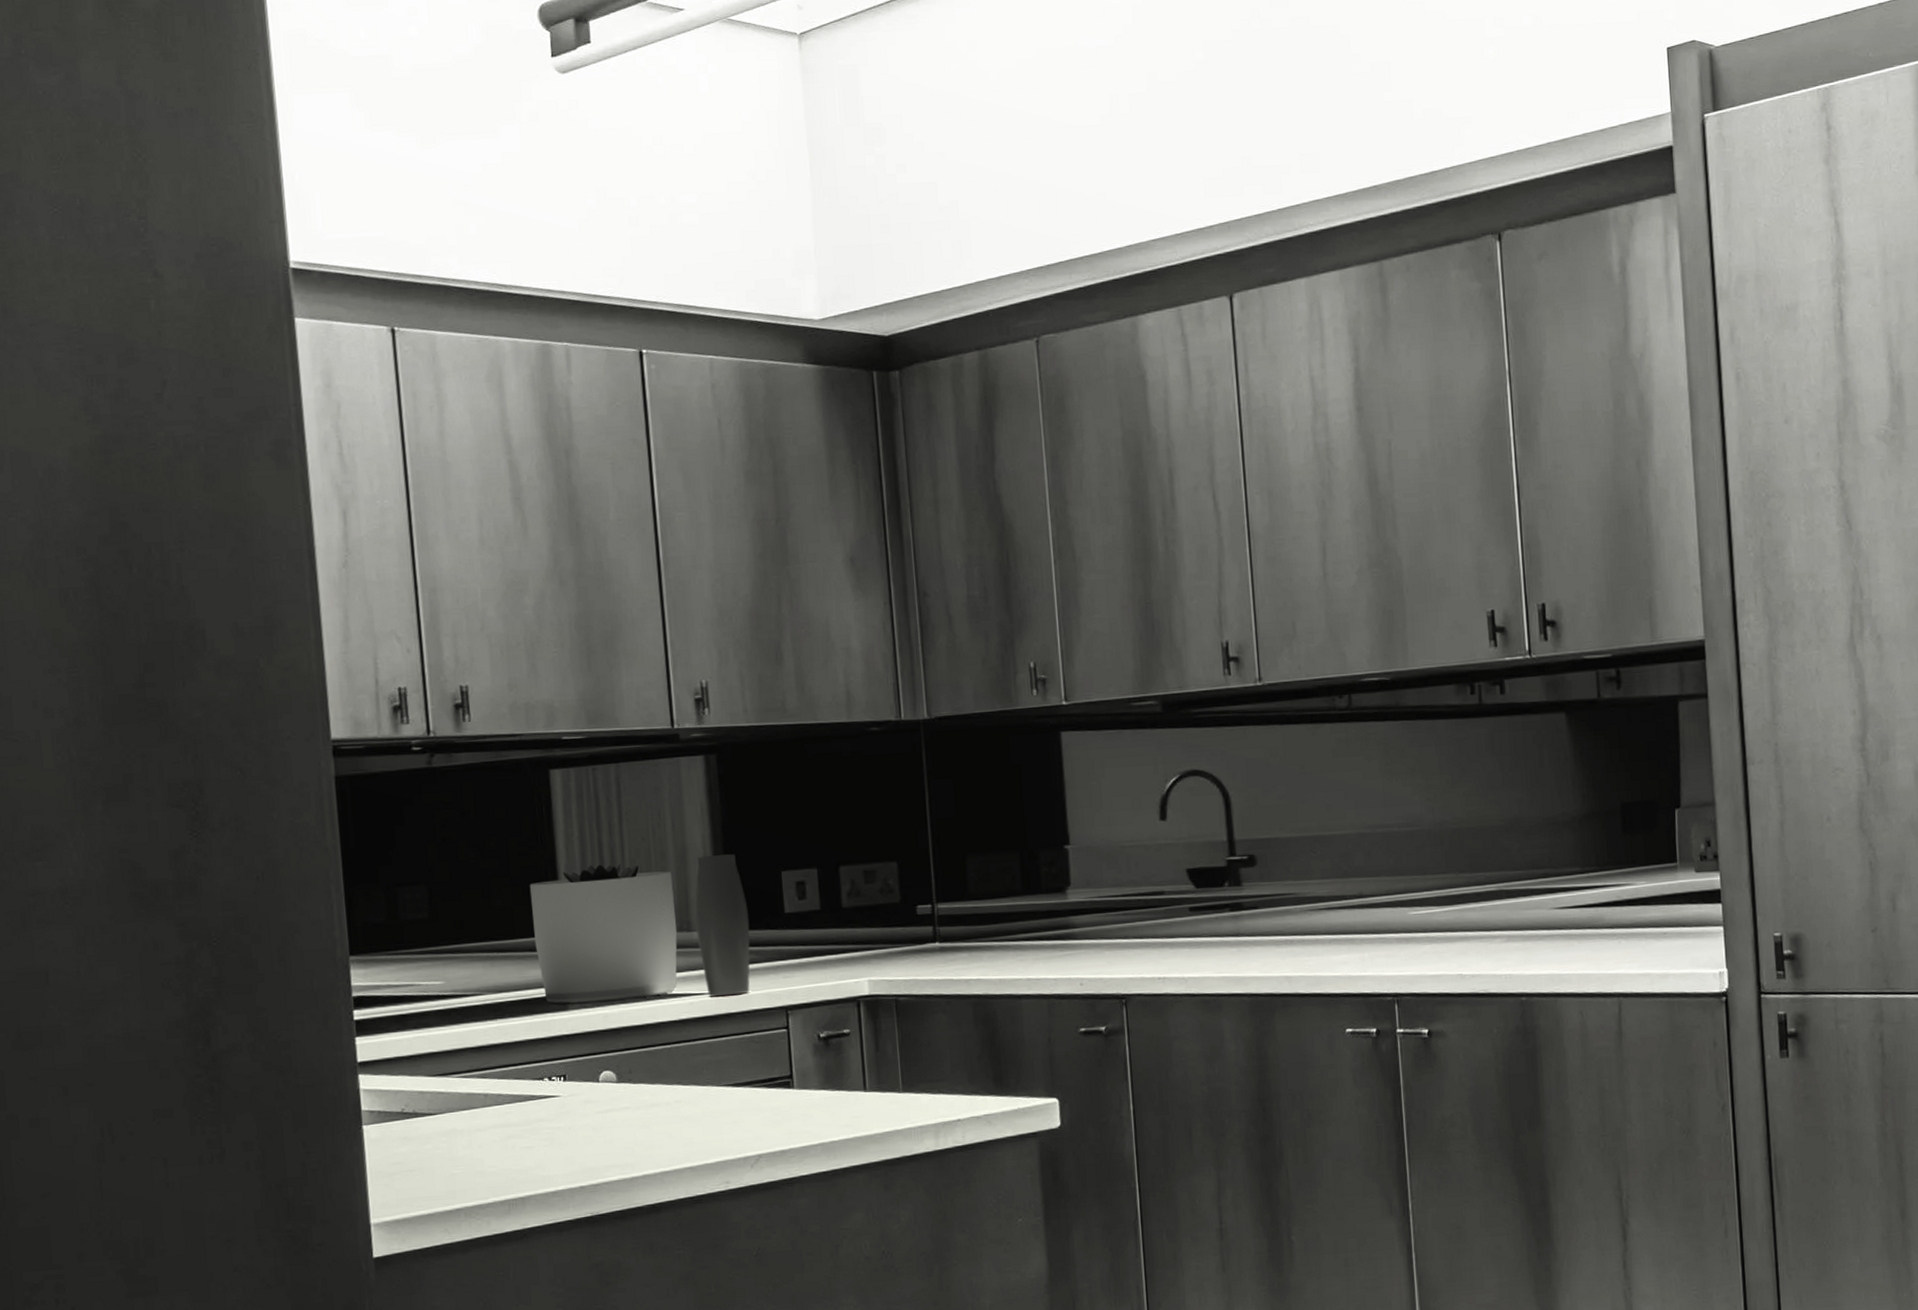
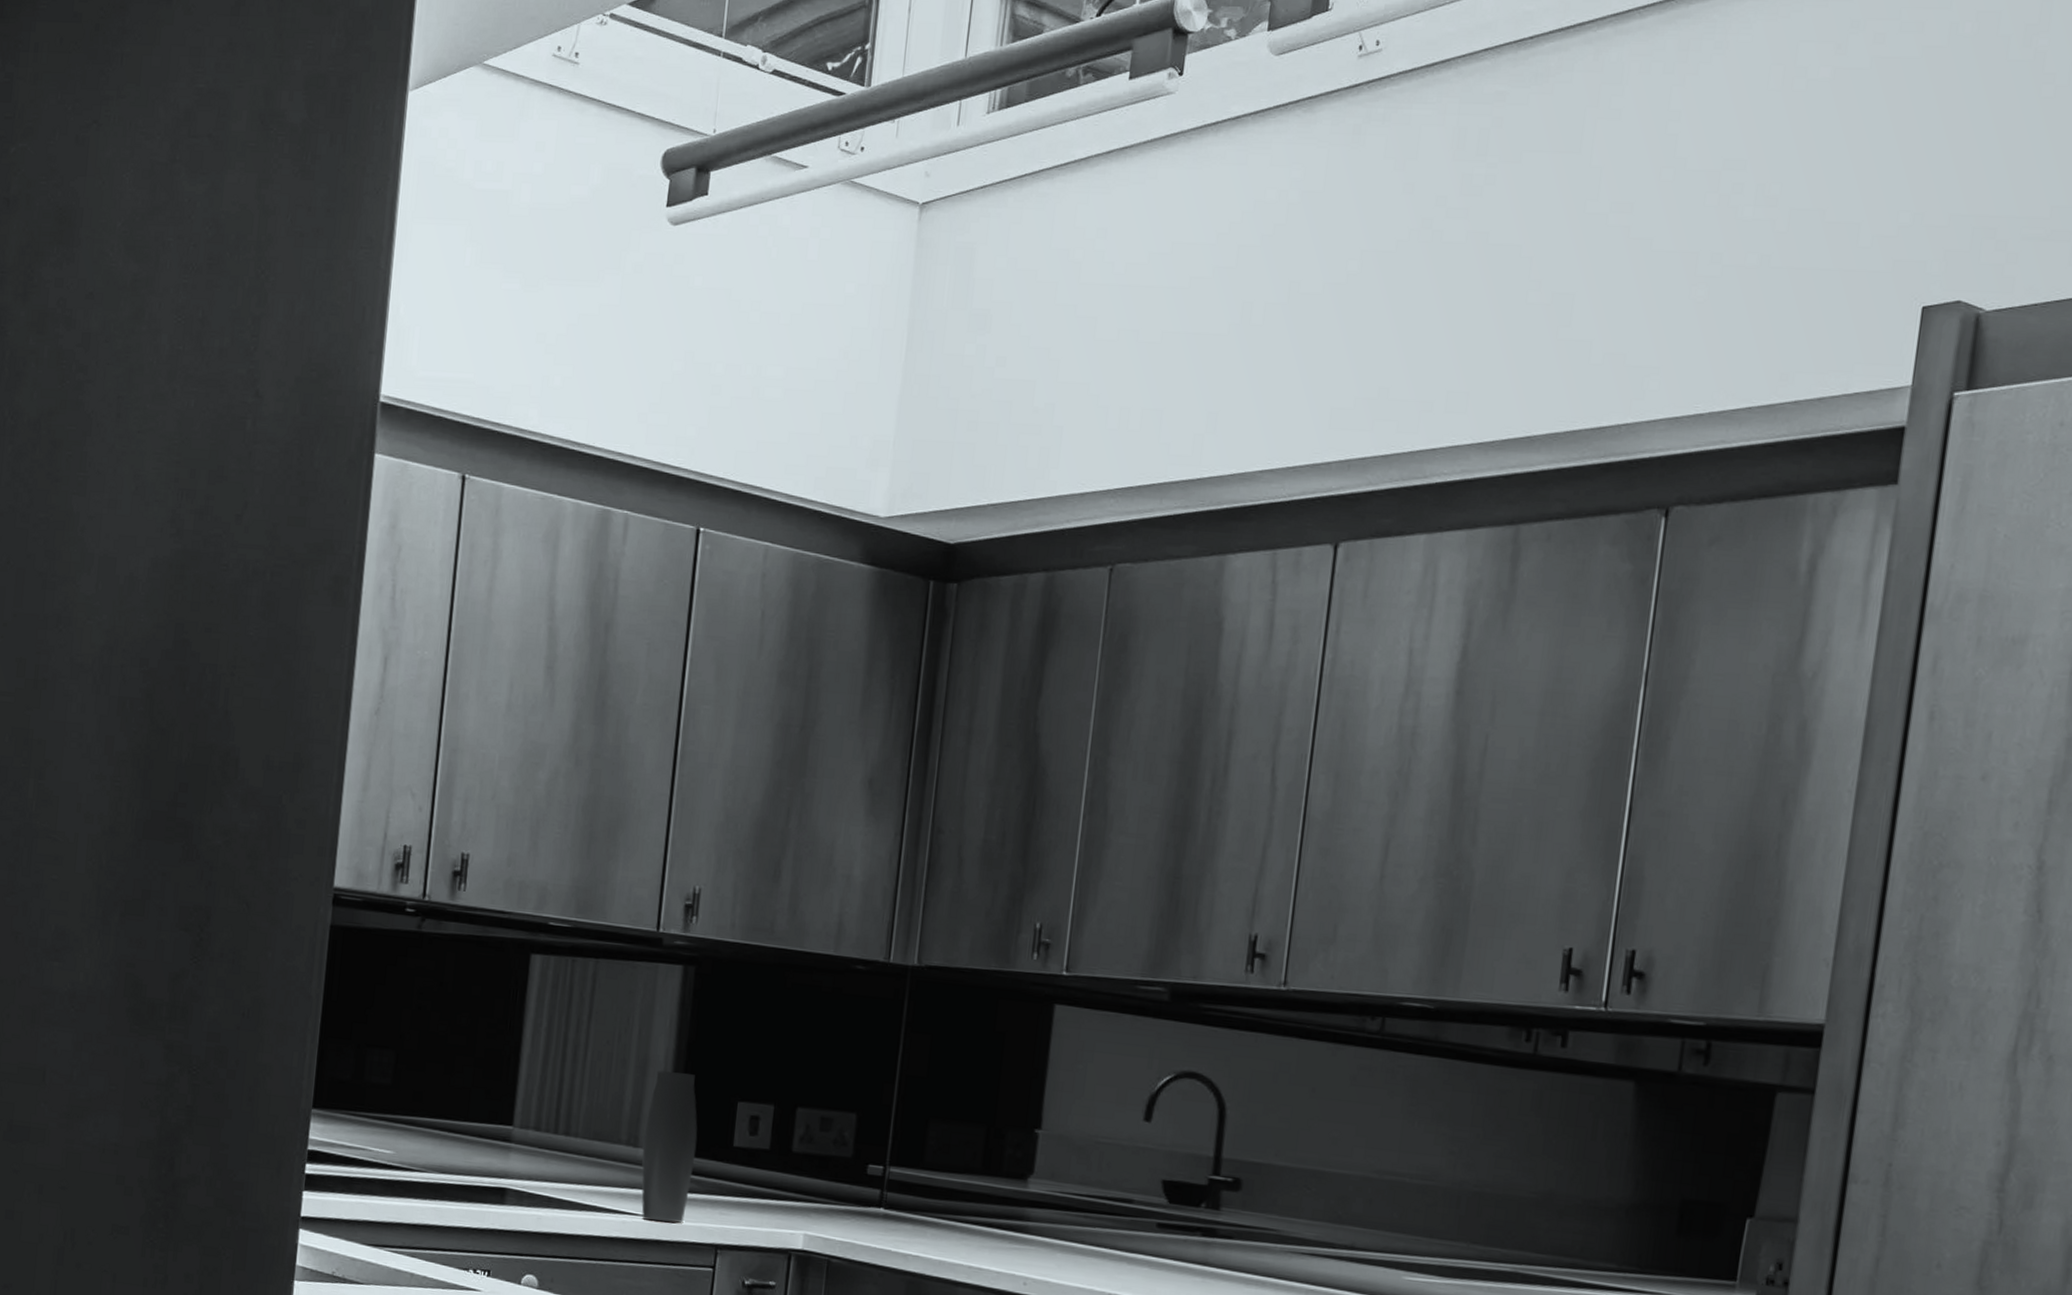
planter: present [529,863,678,1005] -> none [485,1060,629,1207]

